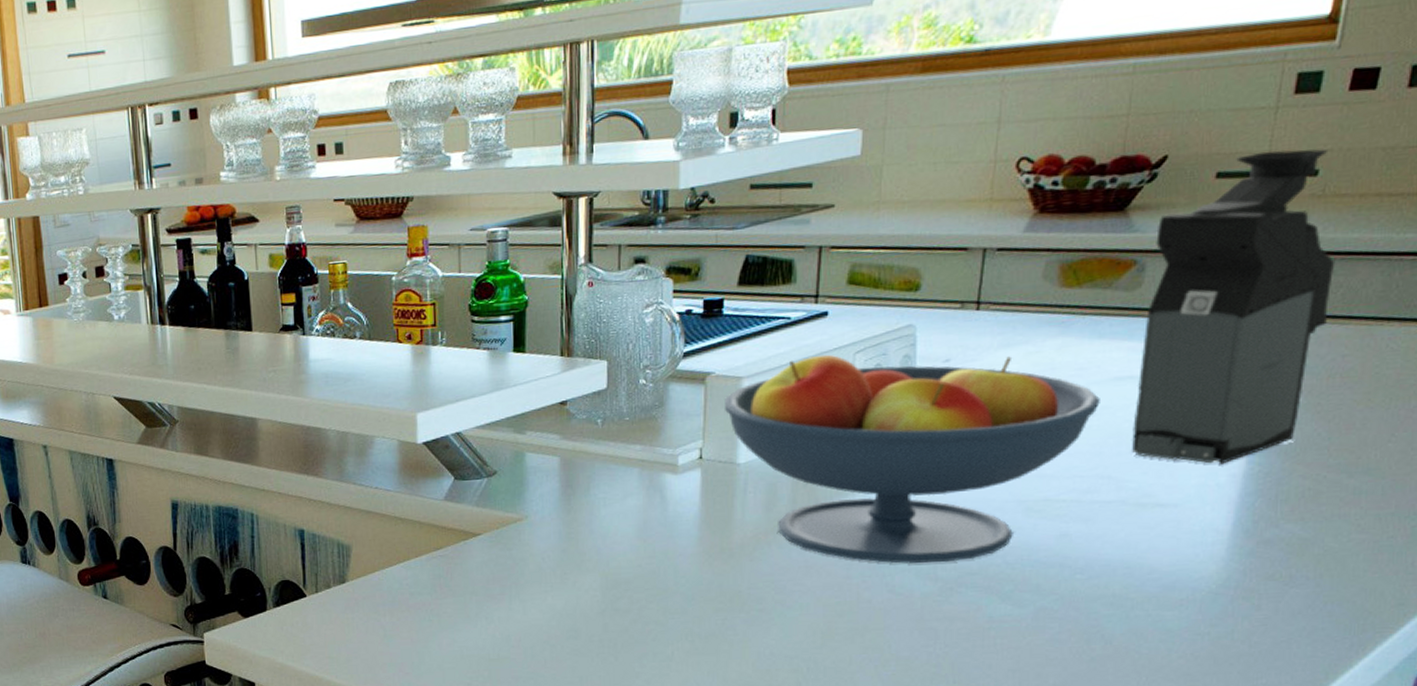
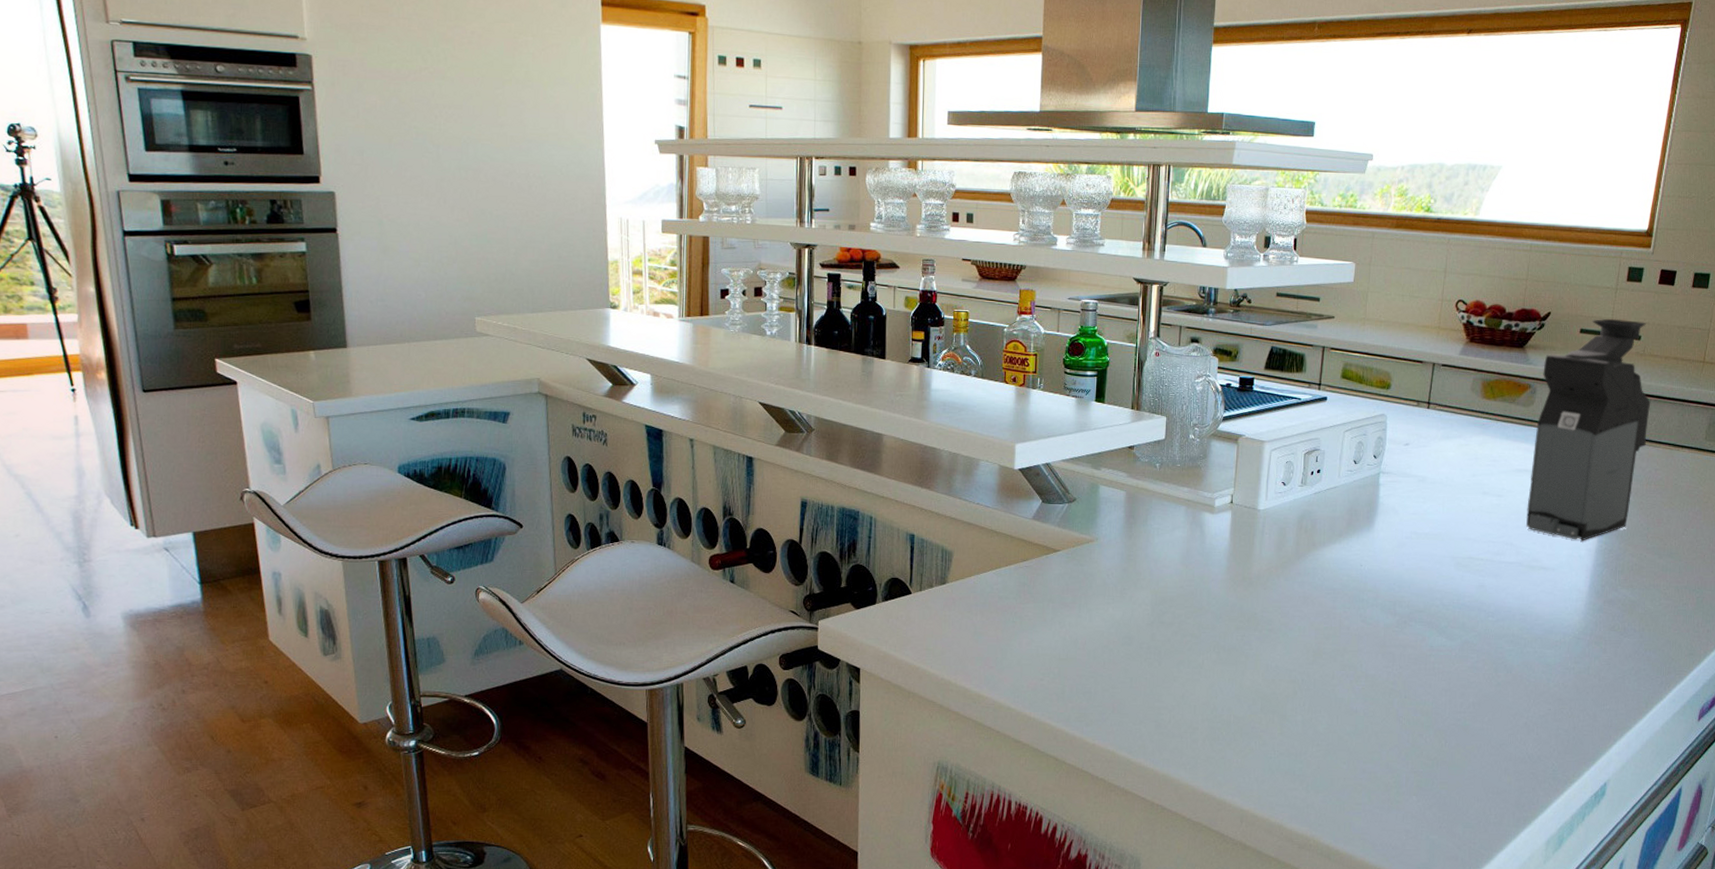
fruit bowl: present [725,354,1100,564] -> none [1251,430,1506,601]

